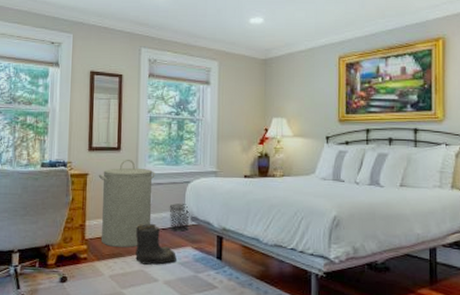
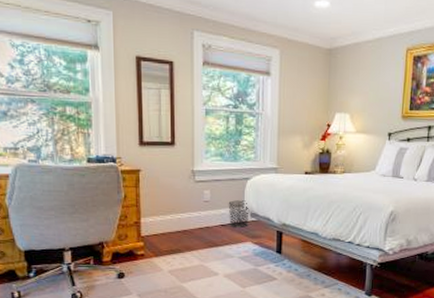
laundry hamper: present [98,159,155,248] -> none [151,154,213,244]
boots: present [135,223,178,265] -> none [195,219,237,260]

